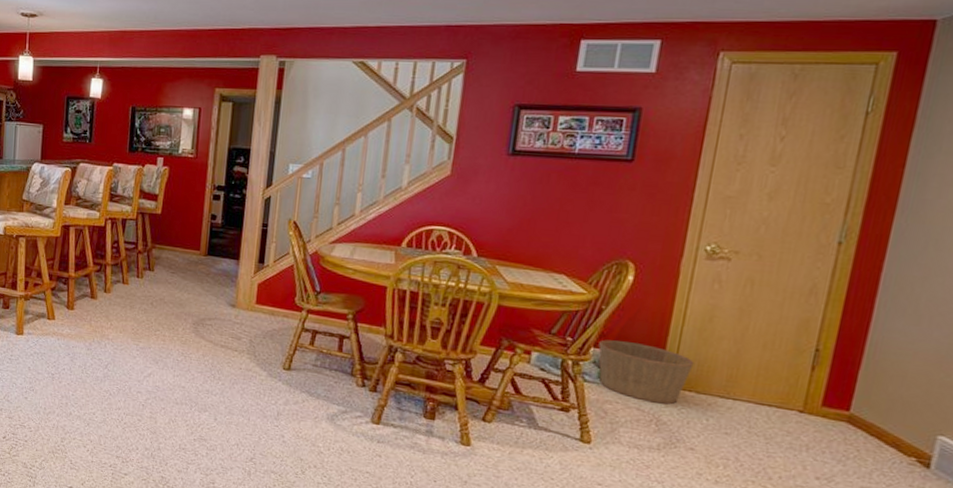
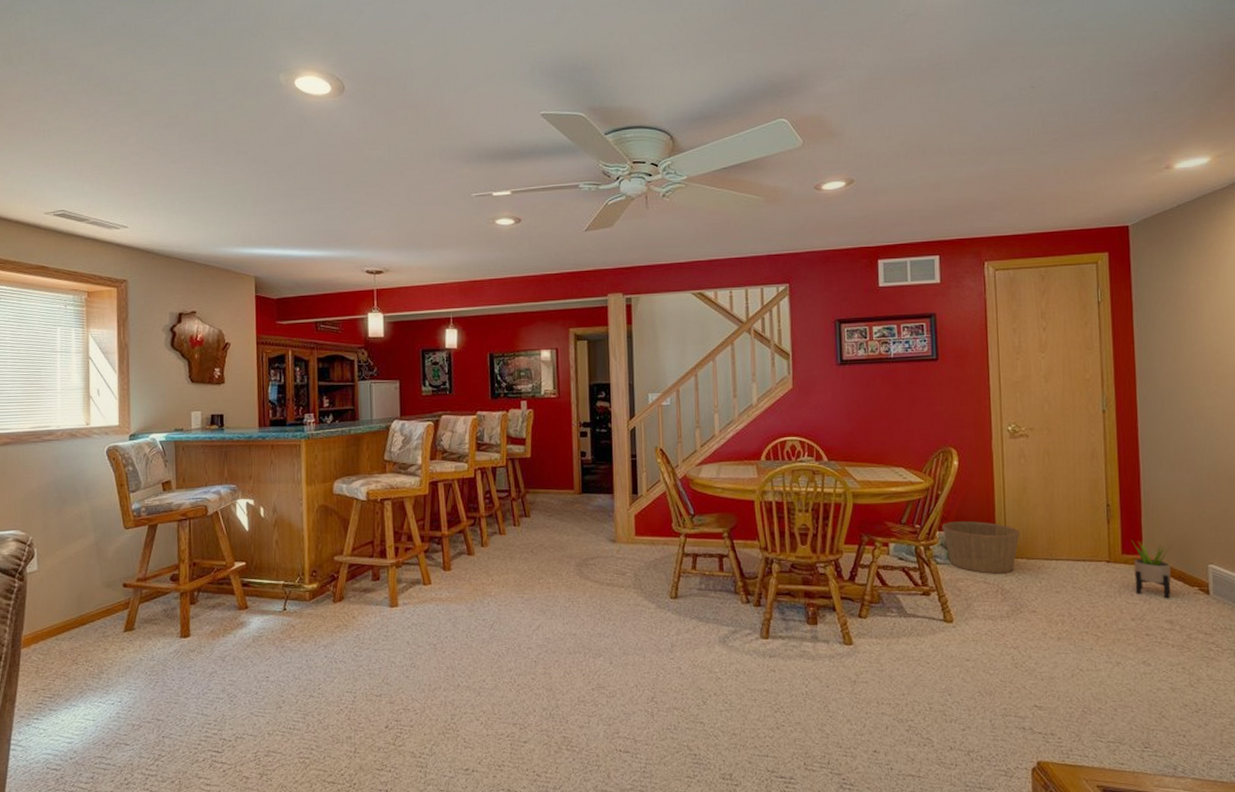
potted plant: none [828,392,891,465] -> present [1131,539,1172,599]

